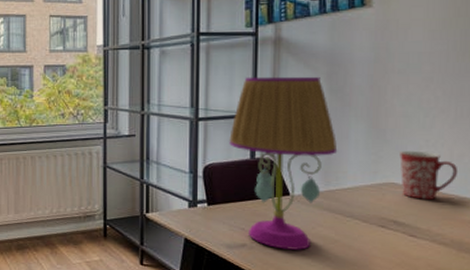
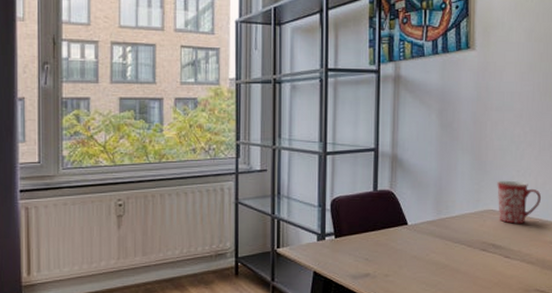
table lamp: present [229,76,338,250] -> none [355,112,448,277]

